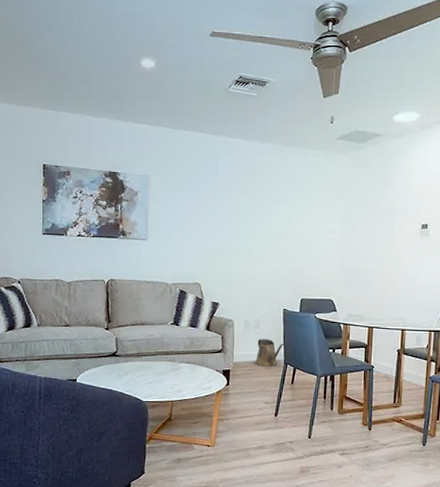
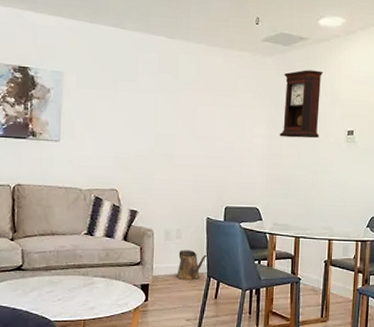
pendulum clock: none [353,166,398,233] -> present [279,70,324,139]

